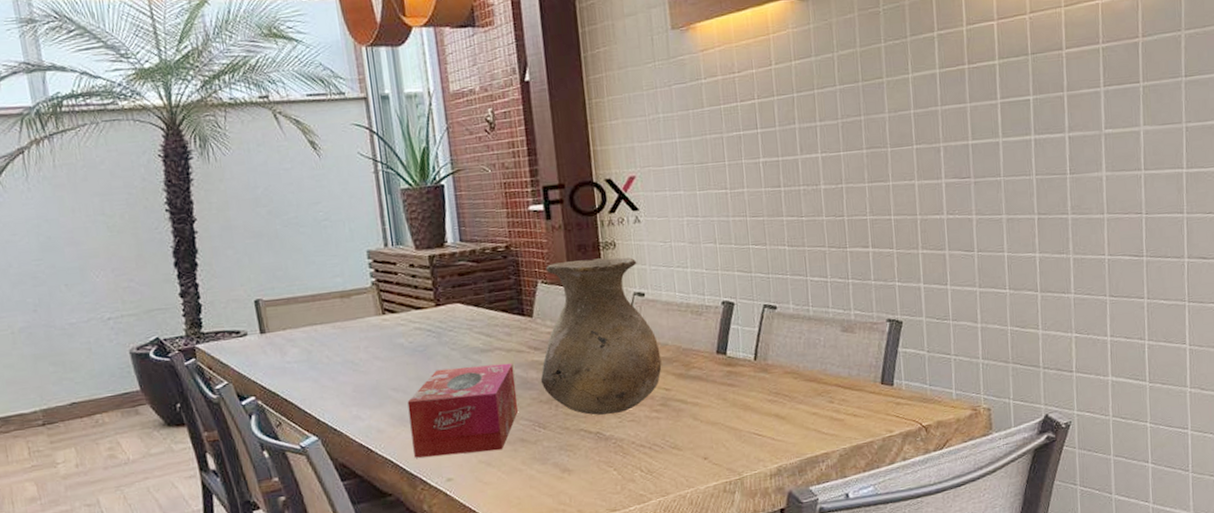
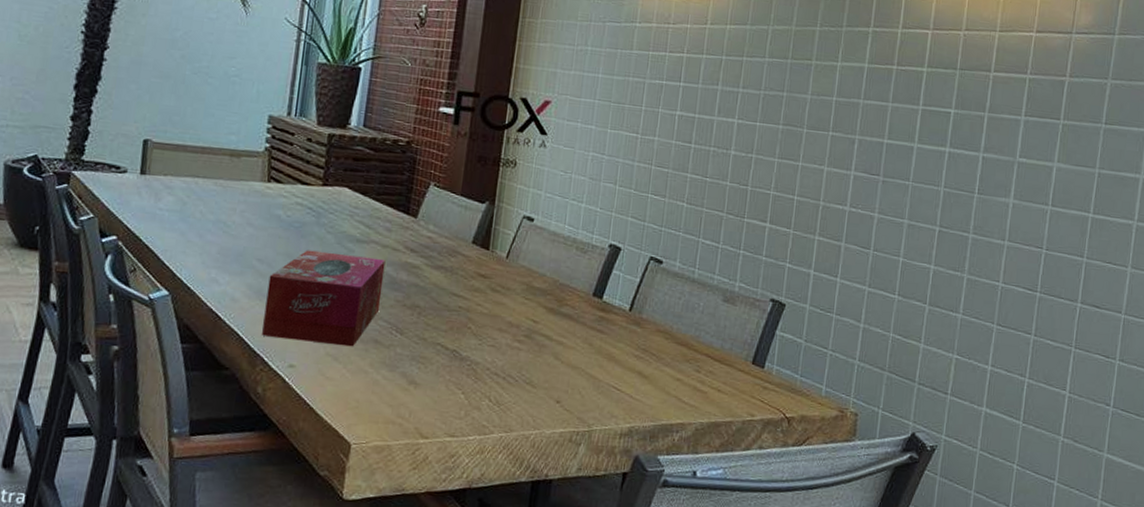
vase: present [540,257,662,415] -> none [409,169,537,335]

